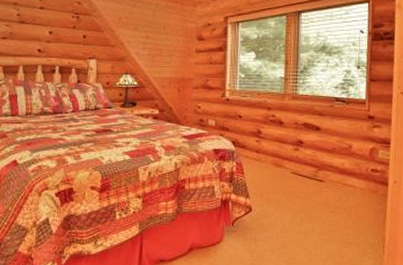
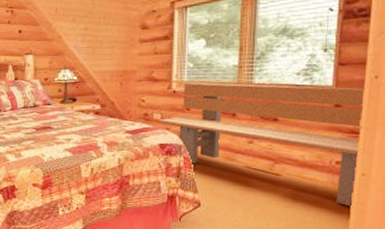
bench: none [214,91,393,214] -> present [159,82,364,208]

